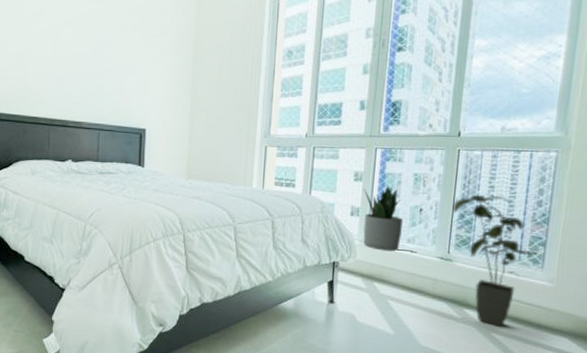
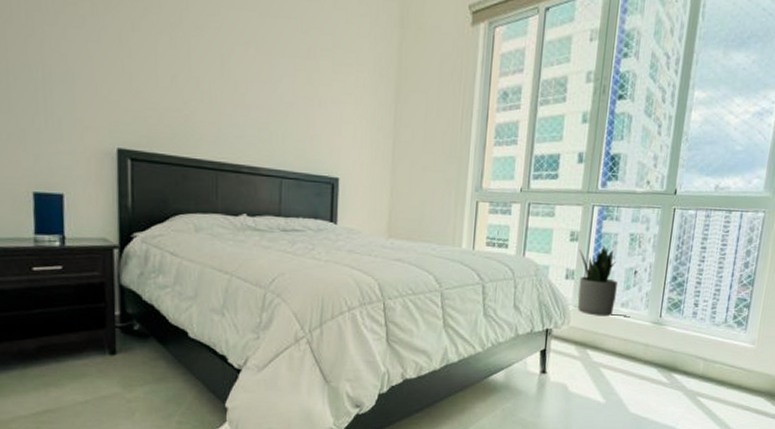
house plant: present [452,194,538,327] -> none [666,255,742,390]

